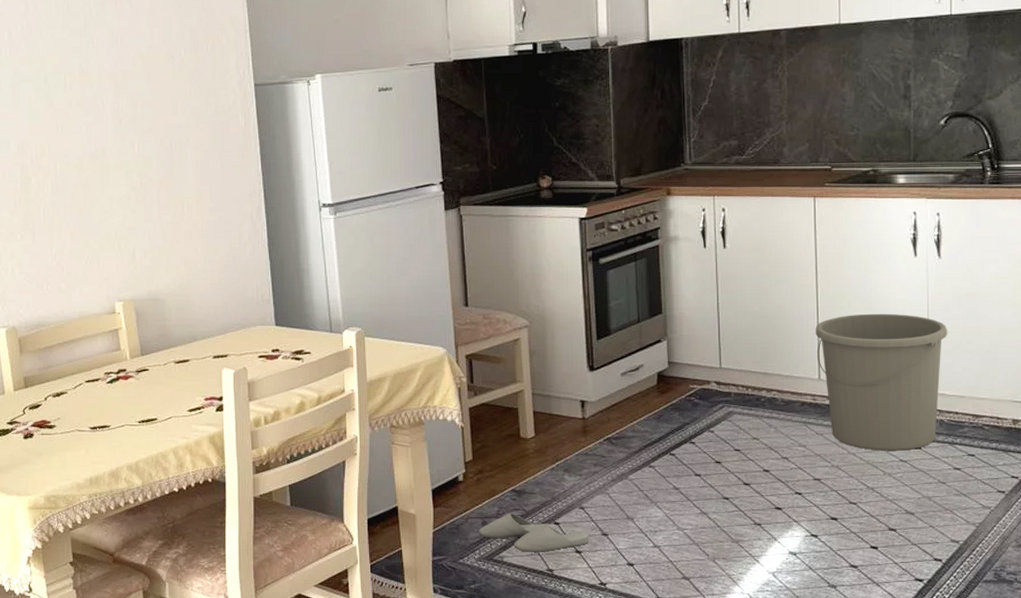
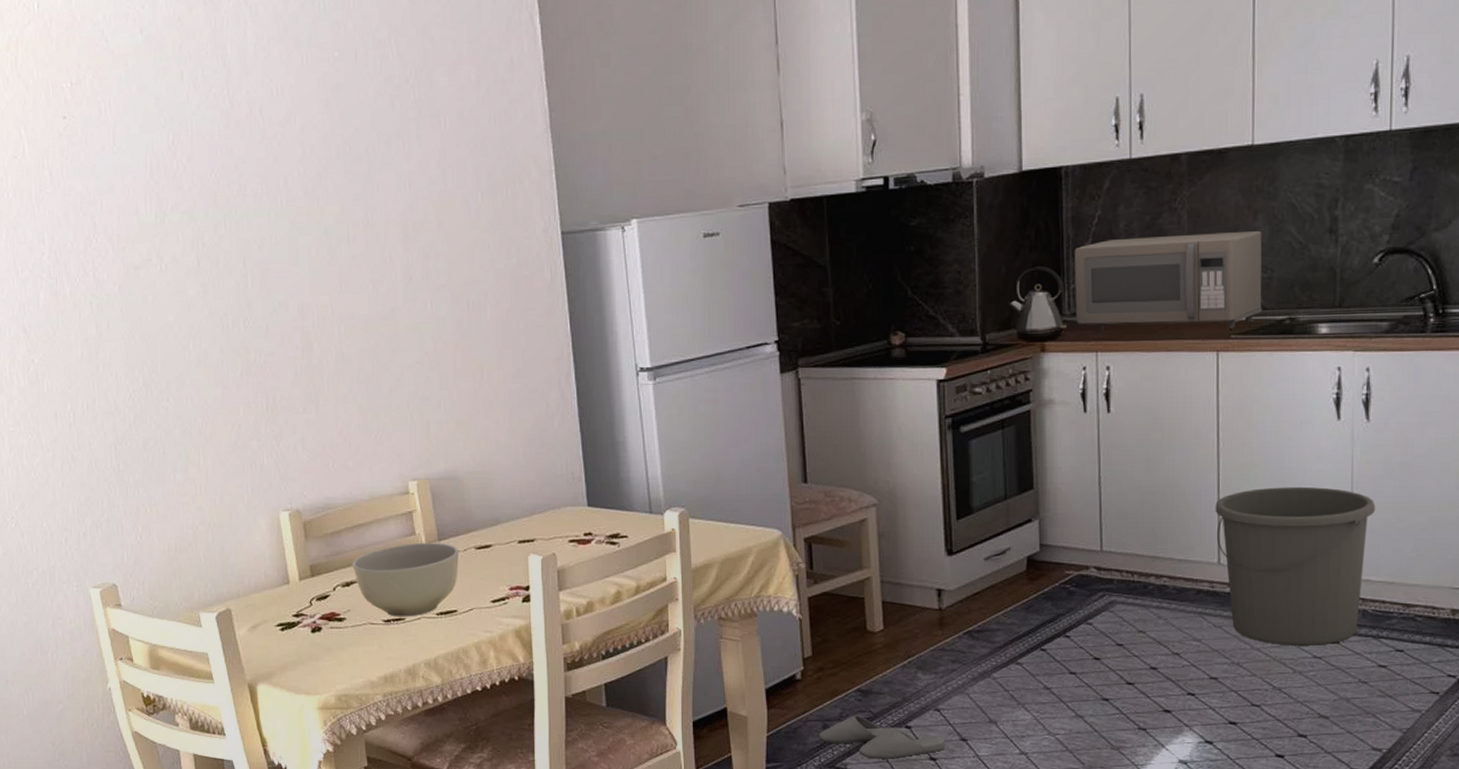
bowl: none [63,358,159,425] -> present [352,543,459,617]
kettle: none [639,121,689,186] -> present [1009,265,1068,342]
microwave: none [693,96,851,178] -> present [1074,231,1263,331]

